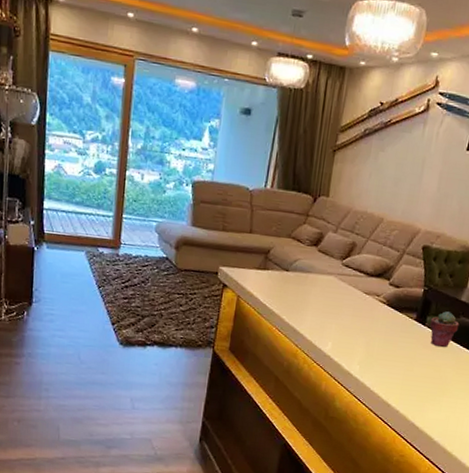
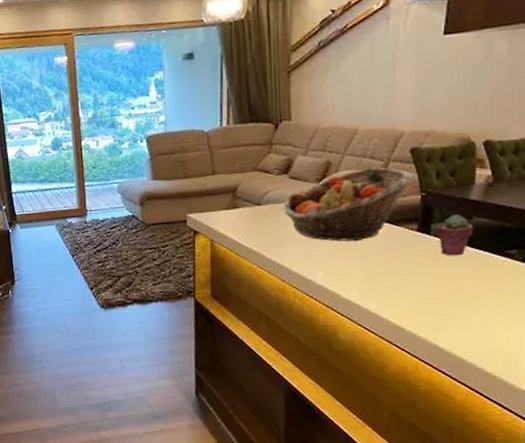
fruit basket: none [307,255,421,321] -> present [282,167,413,242]

